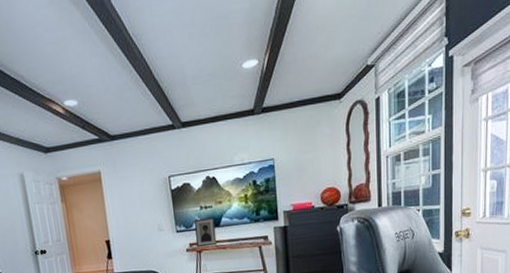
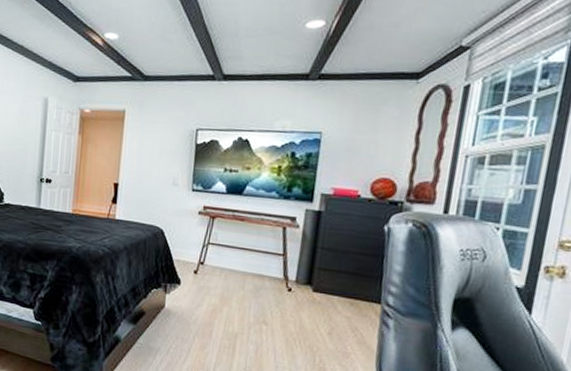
picture frame: present [194,217,217,248] -> none [210,181,238,215]

